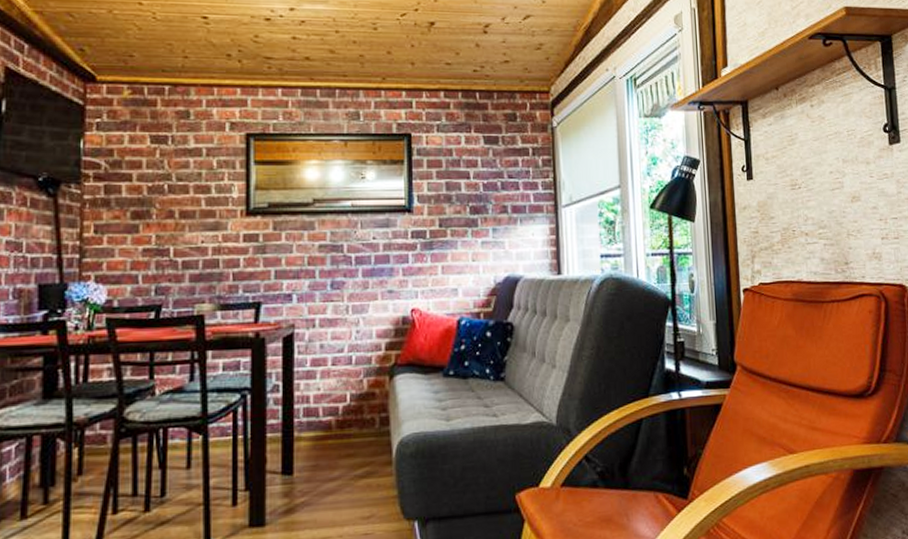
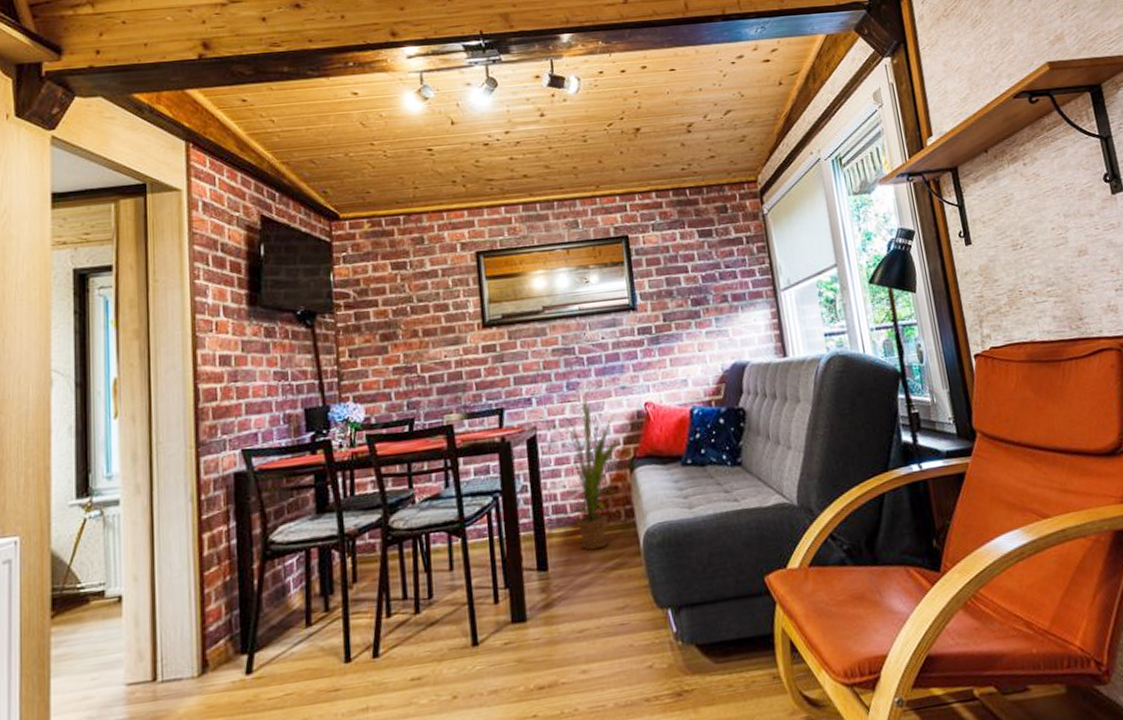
house plant: none [304,300,382,457] -> present [545,399,621,551]

